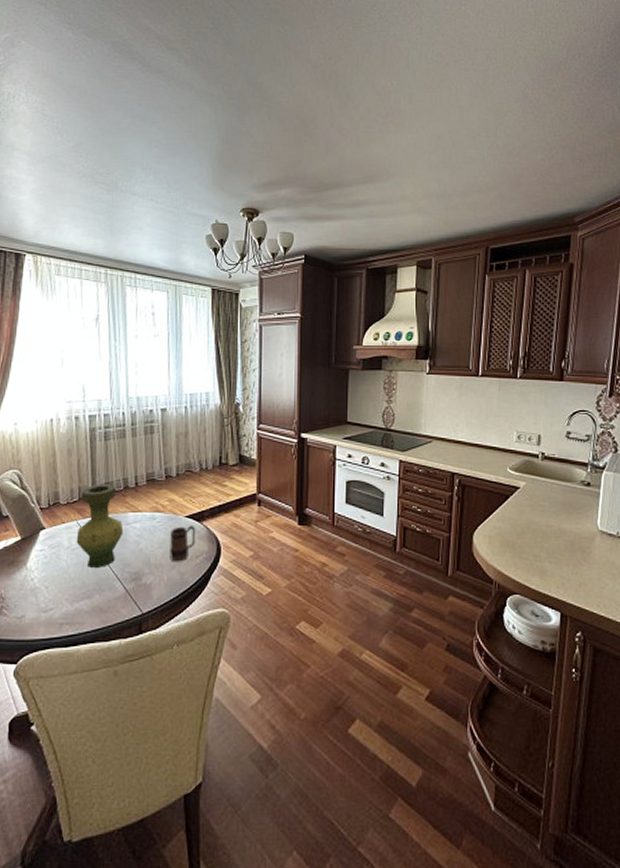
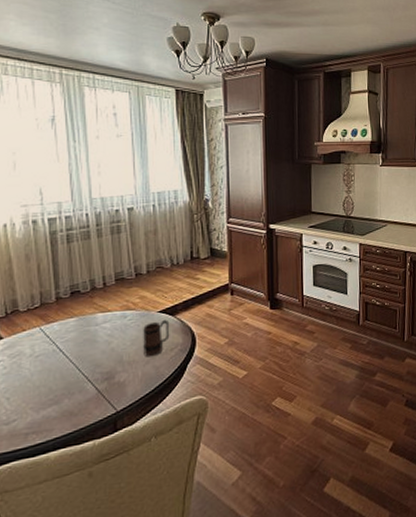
vase: present [76,484,124,568] -> none [40,286,93,373]

